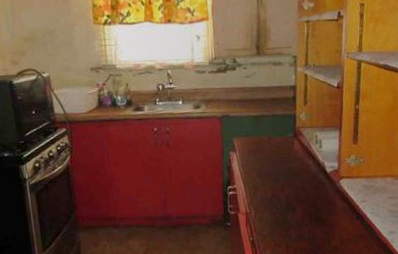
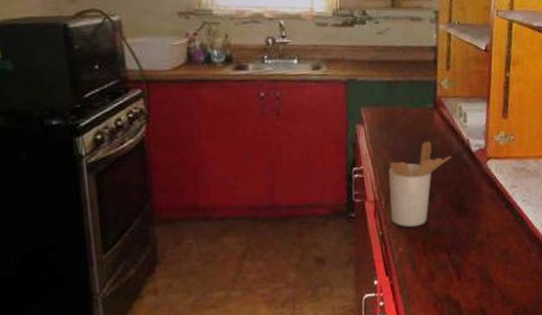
utensil holder: none [257,164,309,235] -> present [389,141,451,228]

